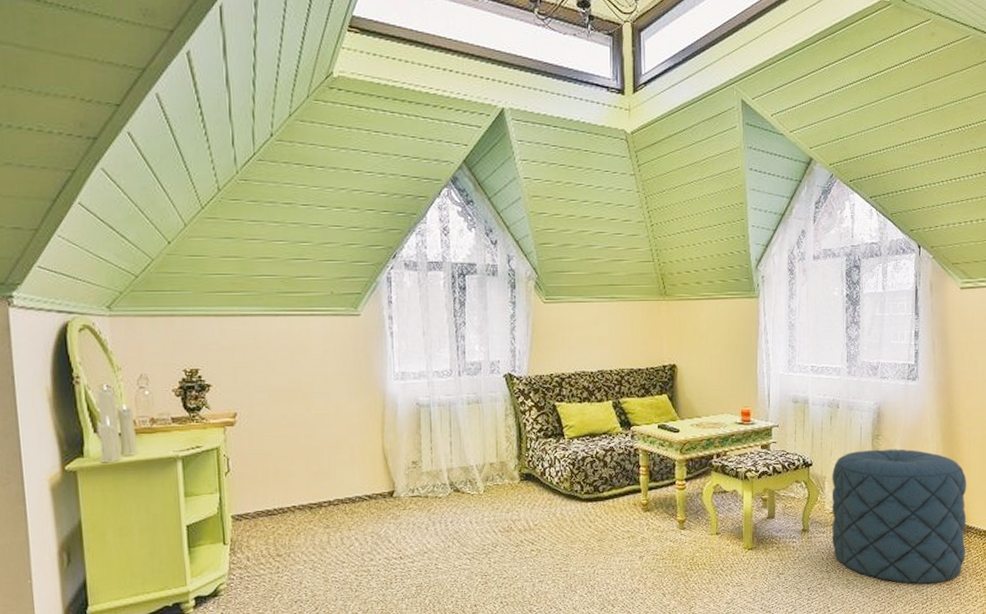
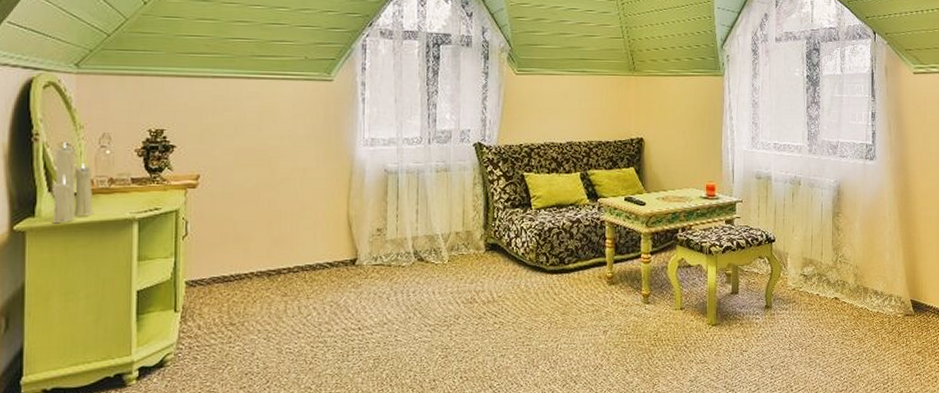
pouf: present [831,449,967,584] -> none [794,226,925,364]

